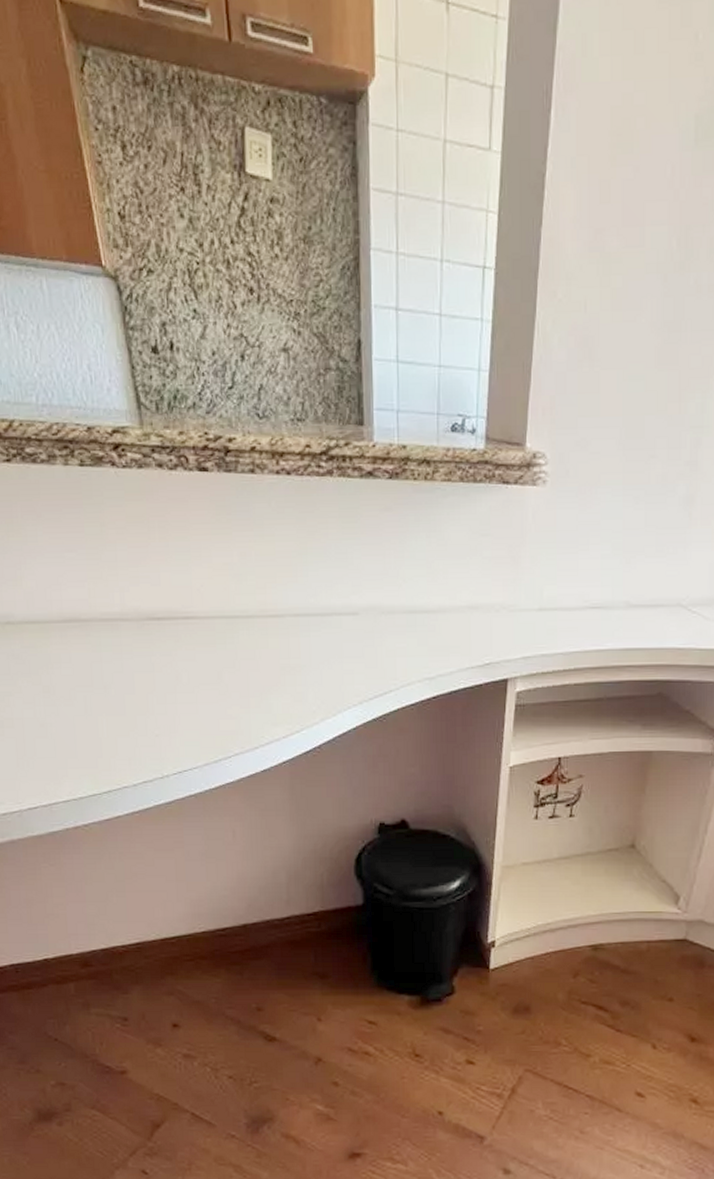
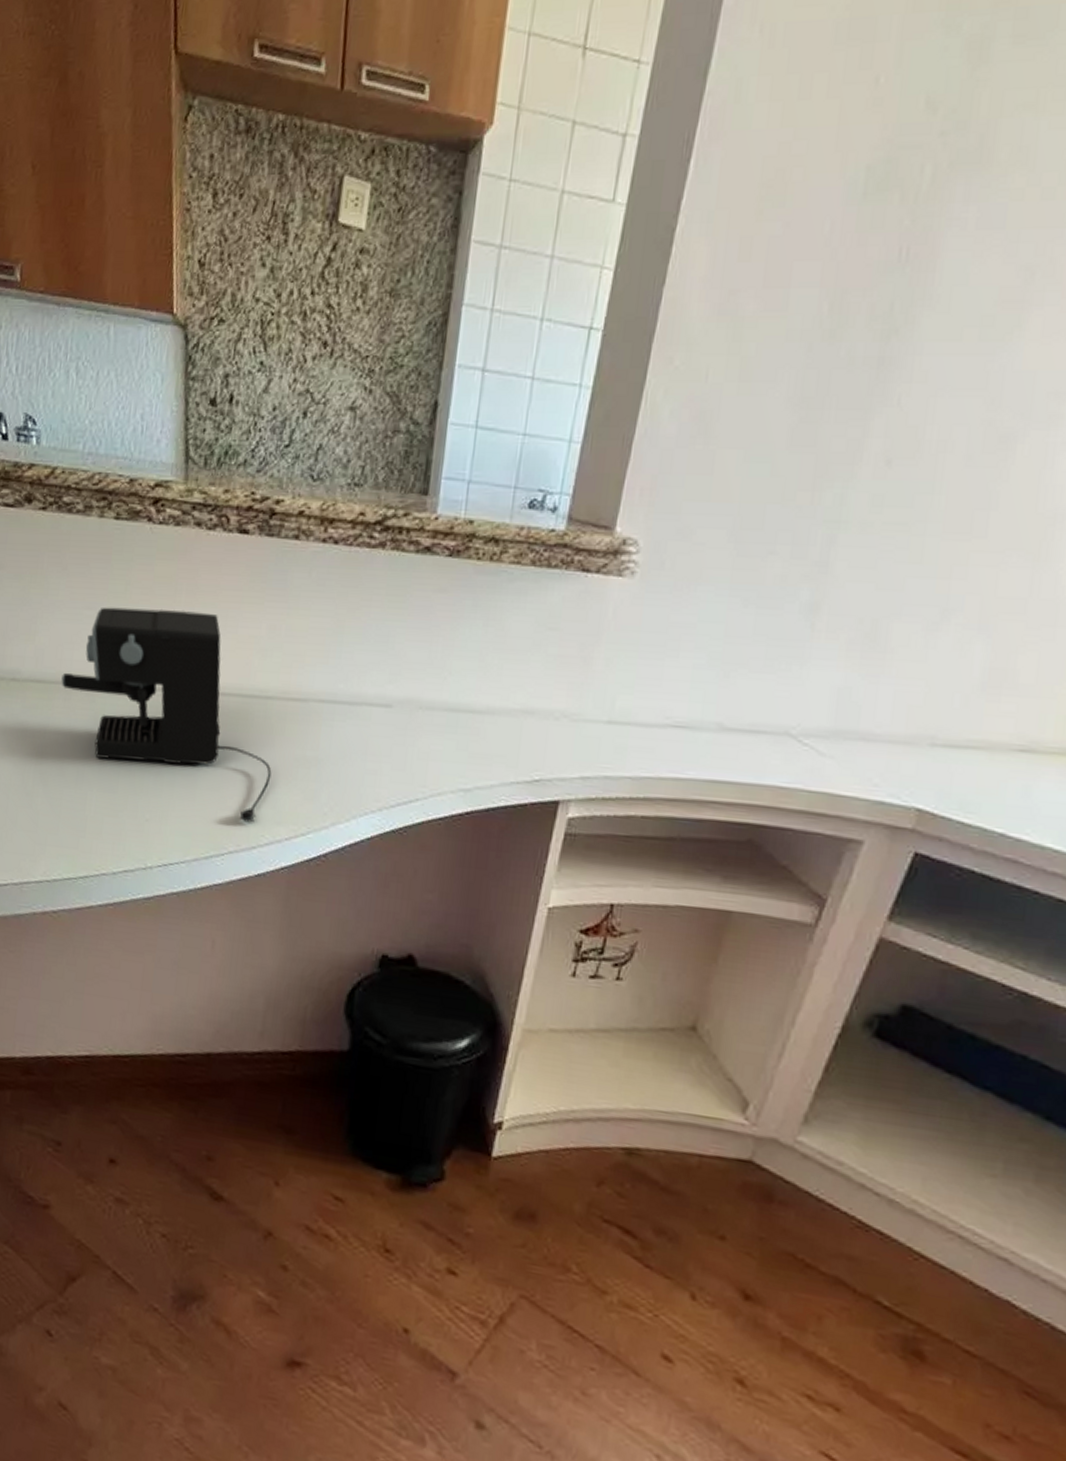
coffee maker: none [54,546,262,727] -> present [61,607,272,823]

